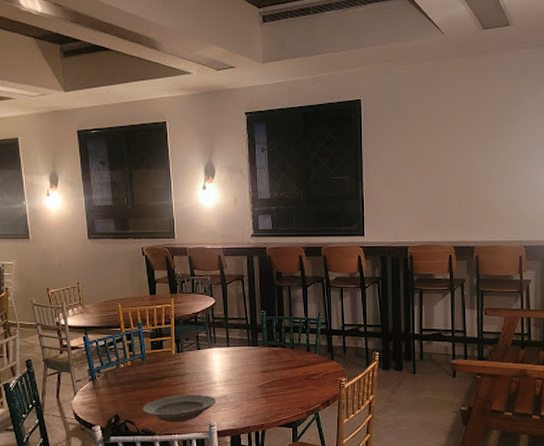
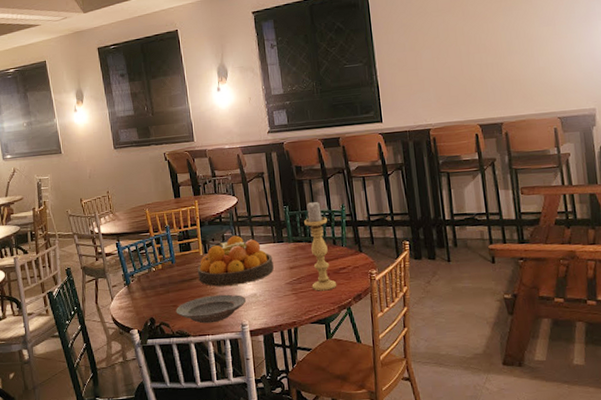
fruit bowl: none [169,336,246,387] -> present [198,235,274,287]
candle holder: none [280,308,307,396] -> present [304,201,337,291]

